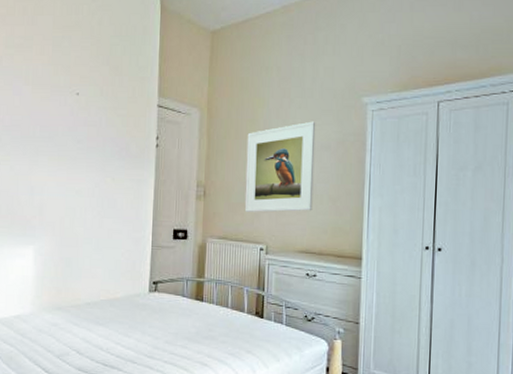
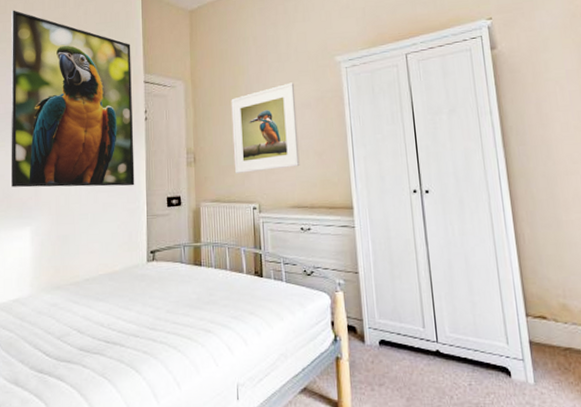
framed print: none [15,12,146,215] -> present [11,10,135,188]

